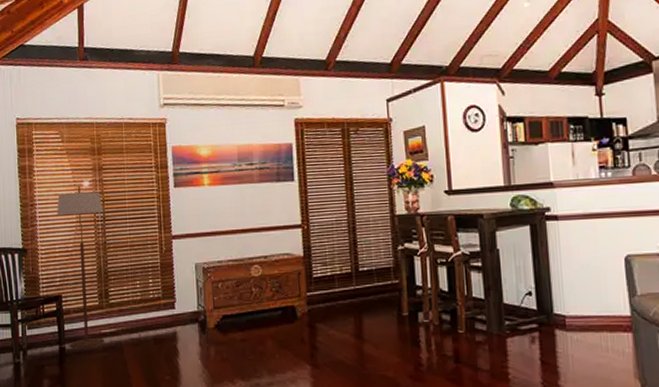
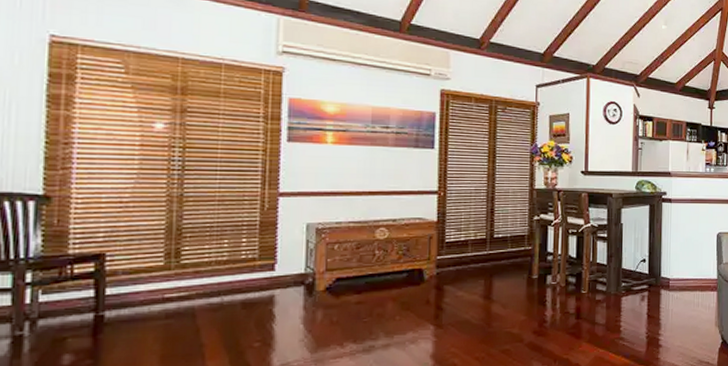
floor lamp: present [57,185,105,348] -> none [108,126,184,316]

